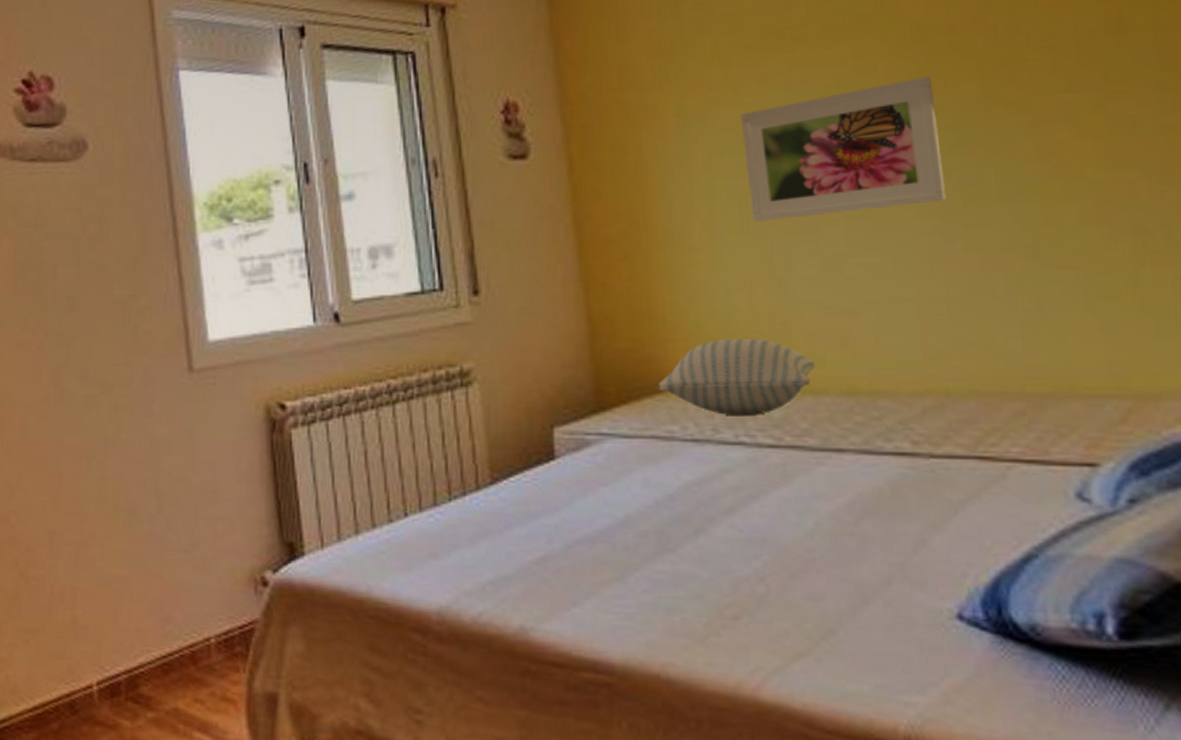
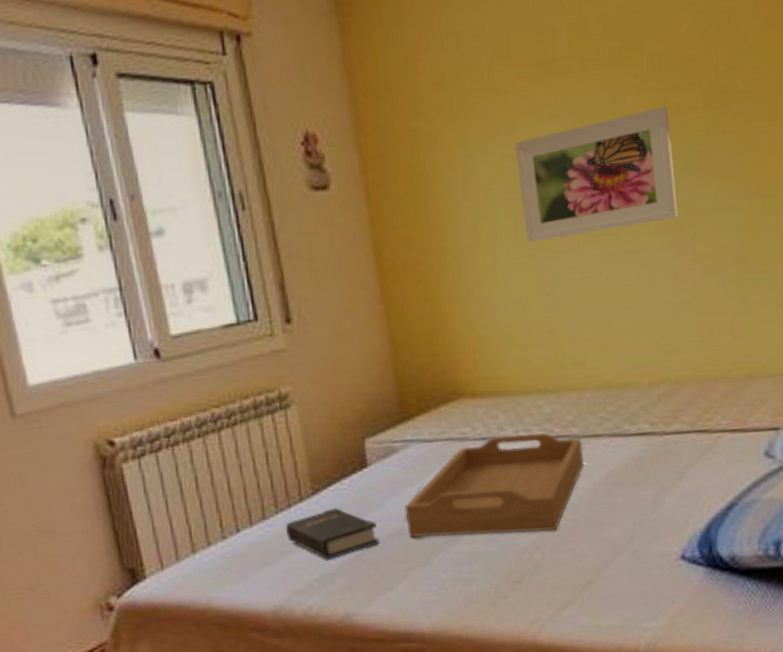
hardback book: none [459,502,565,561] -> present [286,508,379,560]
serving tray: none [597,440,823,561] -> present [405,433,584,538]
pillow: present [658,338,815,416] -> none [452,346,578,415]

